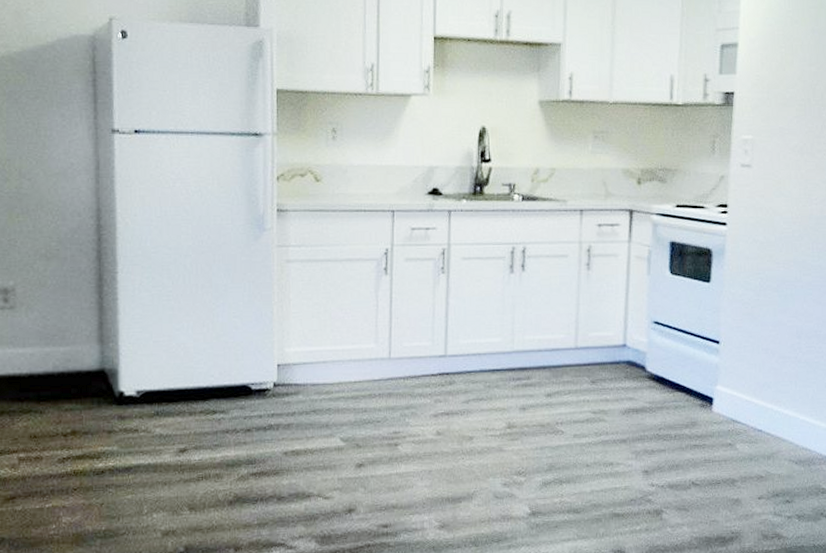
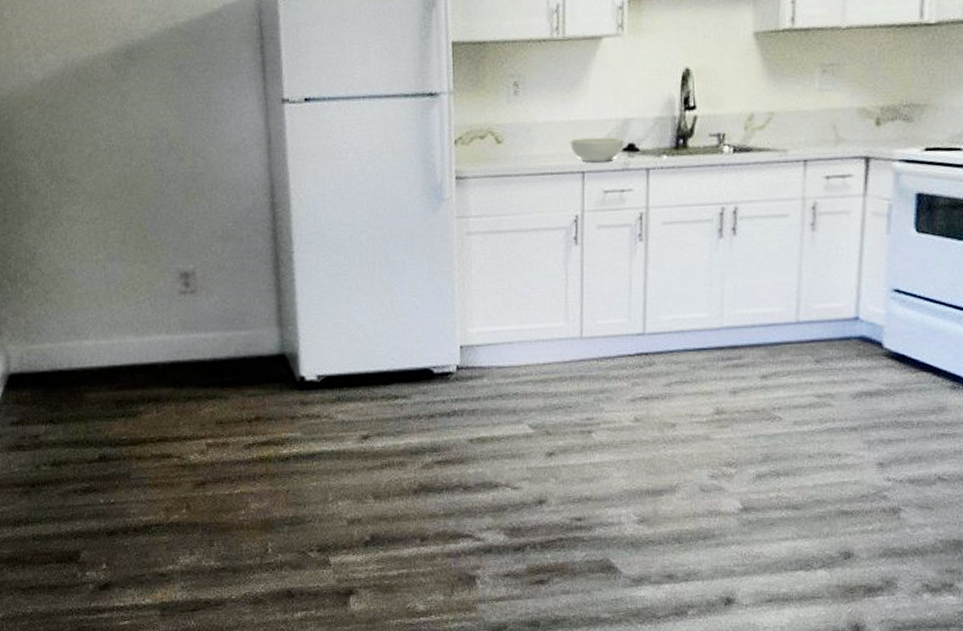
bowl: none [382,181,430,203] -> present [570,137,624,163]

